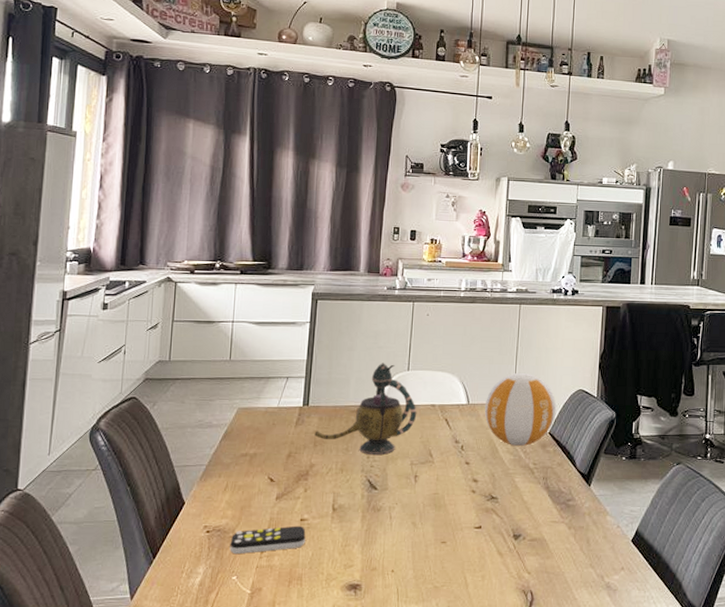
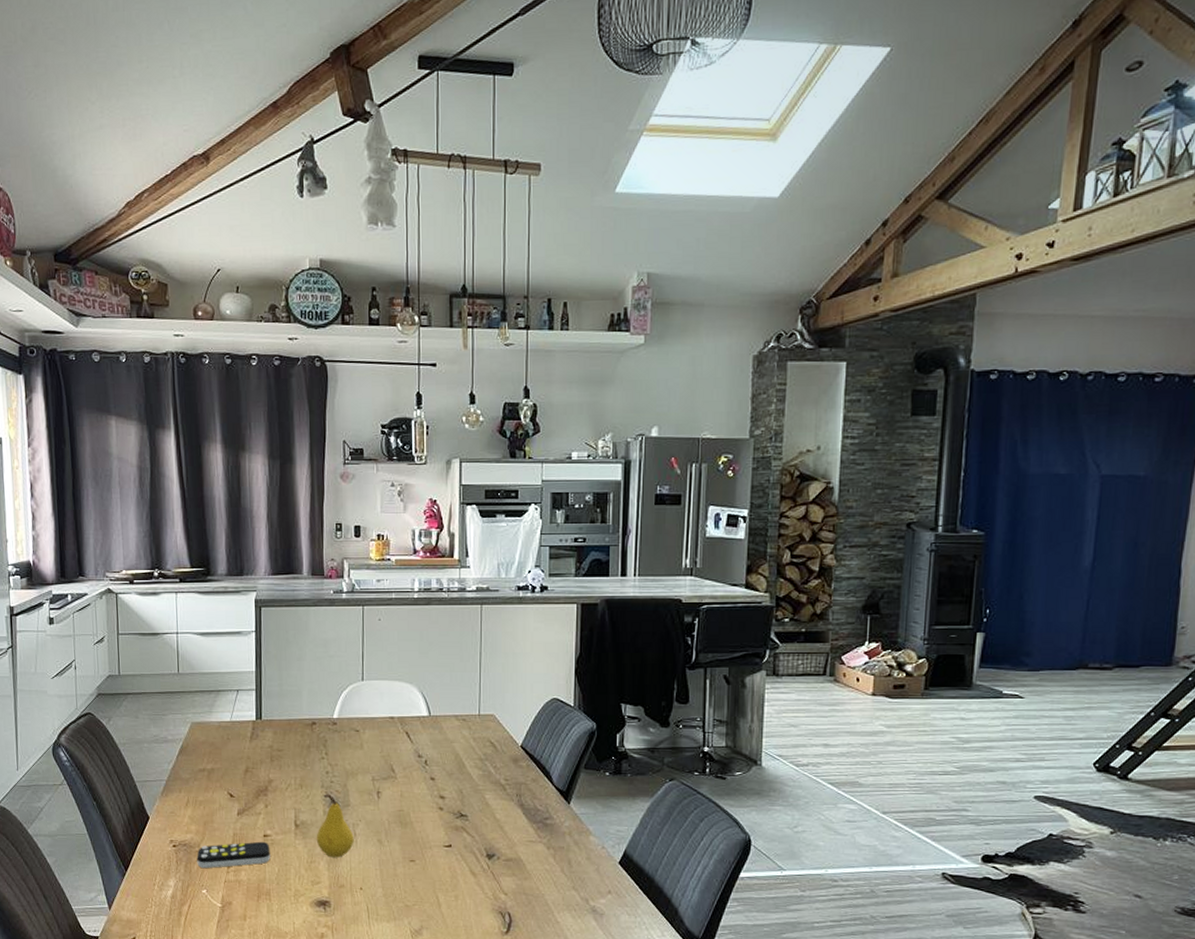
teapot: present [314,363,417,456] -> none [270,673,375,771]
fruit: none [352,478,390,541] -> present [316,794,354,858]
volleyball: present [484,372,557,447] -> none [447,680,528,761]

